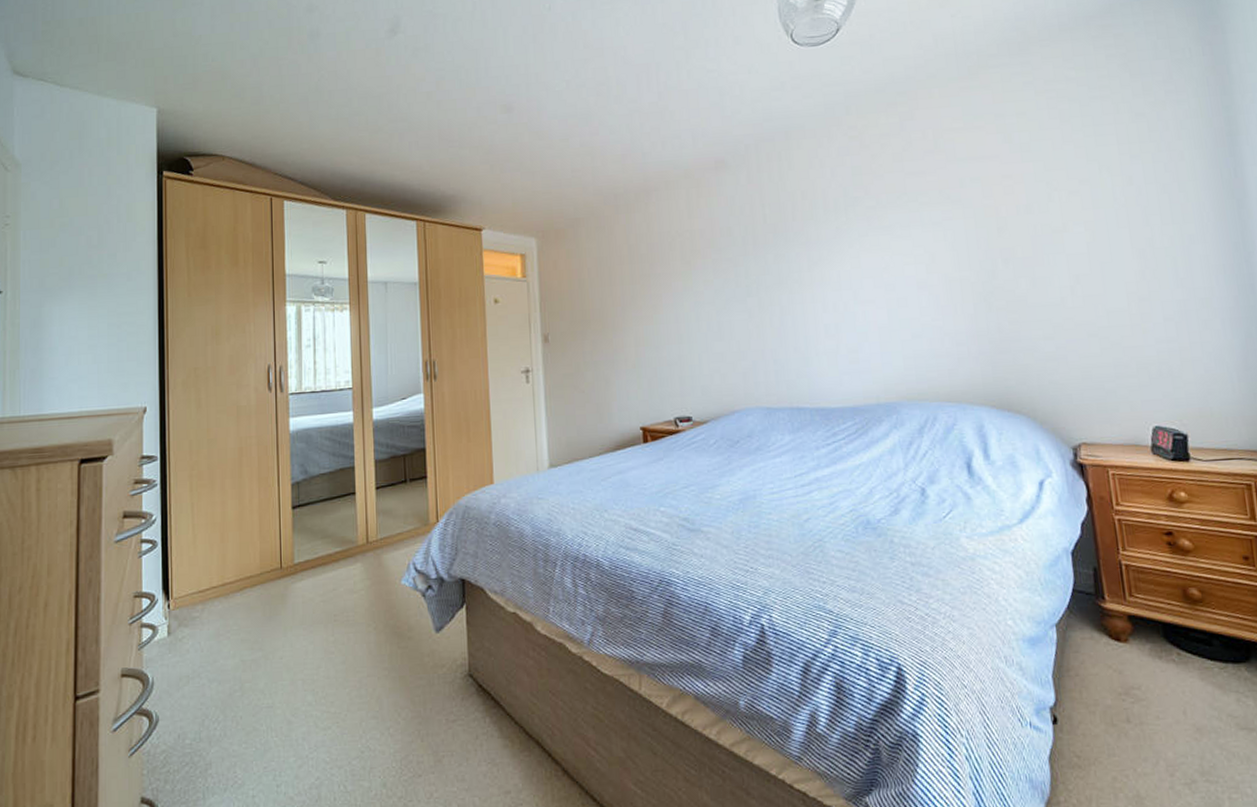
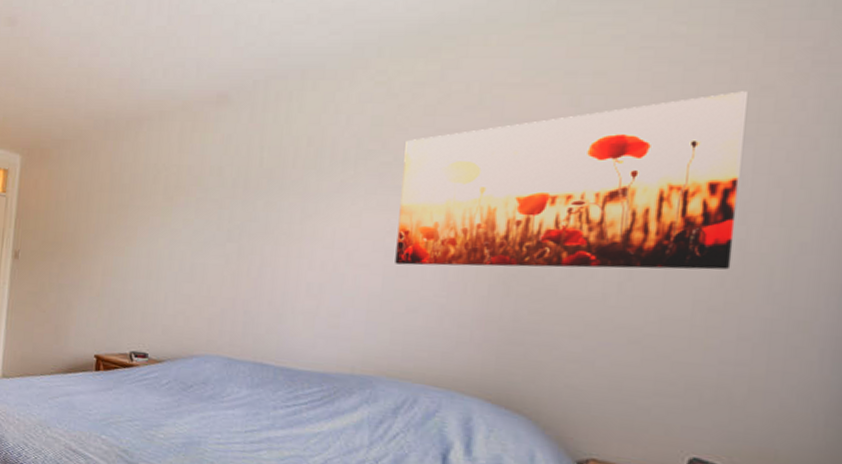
wall art: none [883,119,1147,296] -> present [395,91,747,270]

